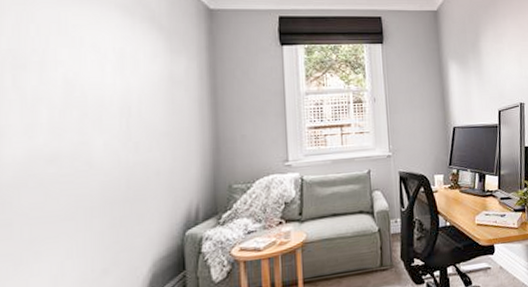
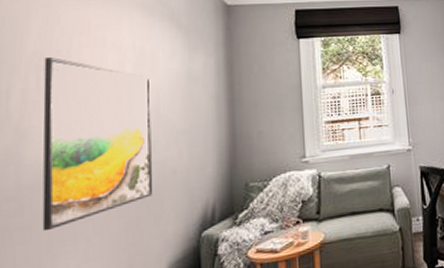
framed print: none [19,56,136,229] -> present [42,57,153,232]

